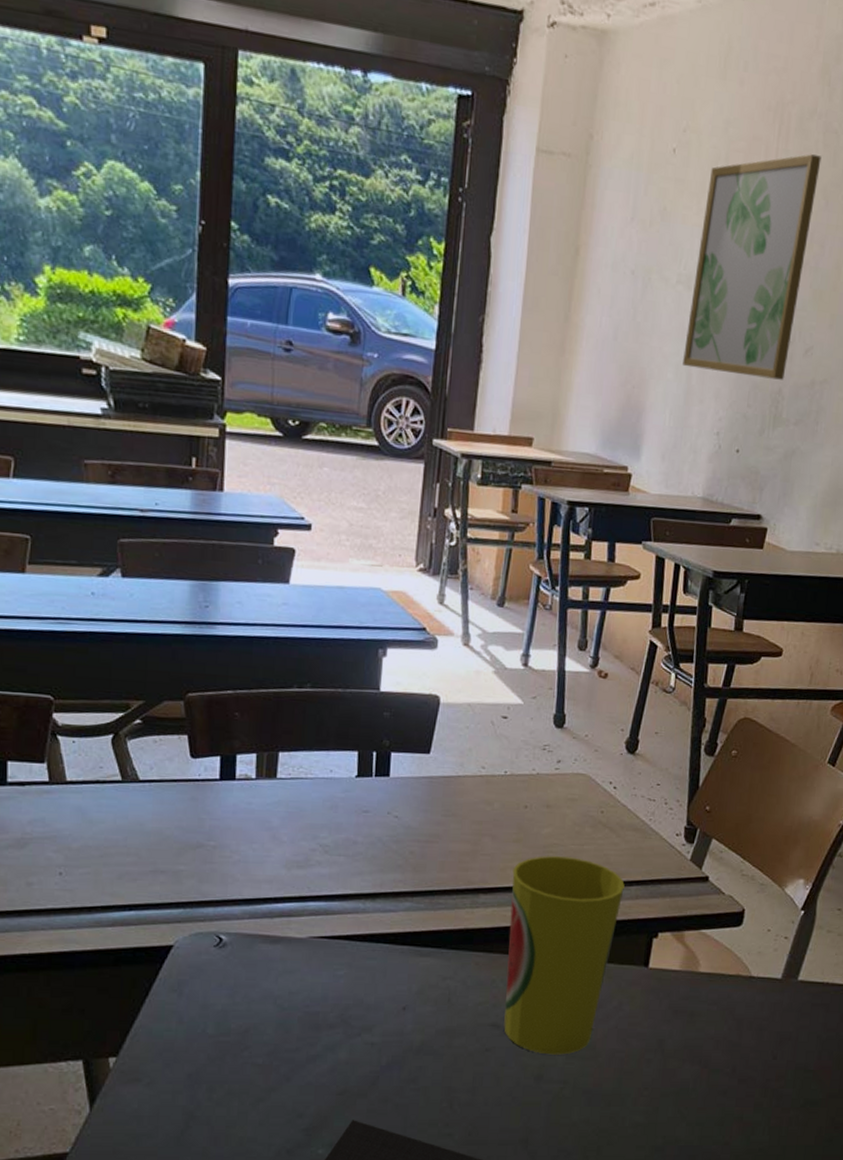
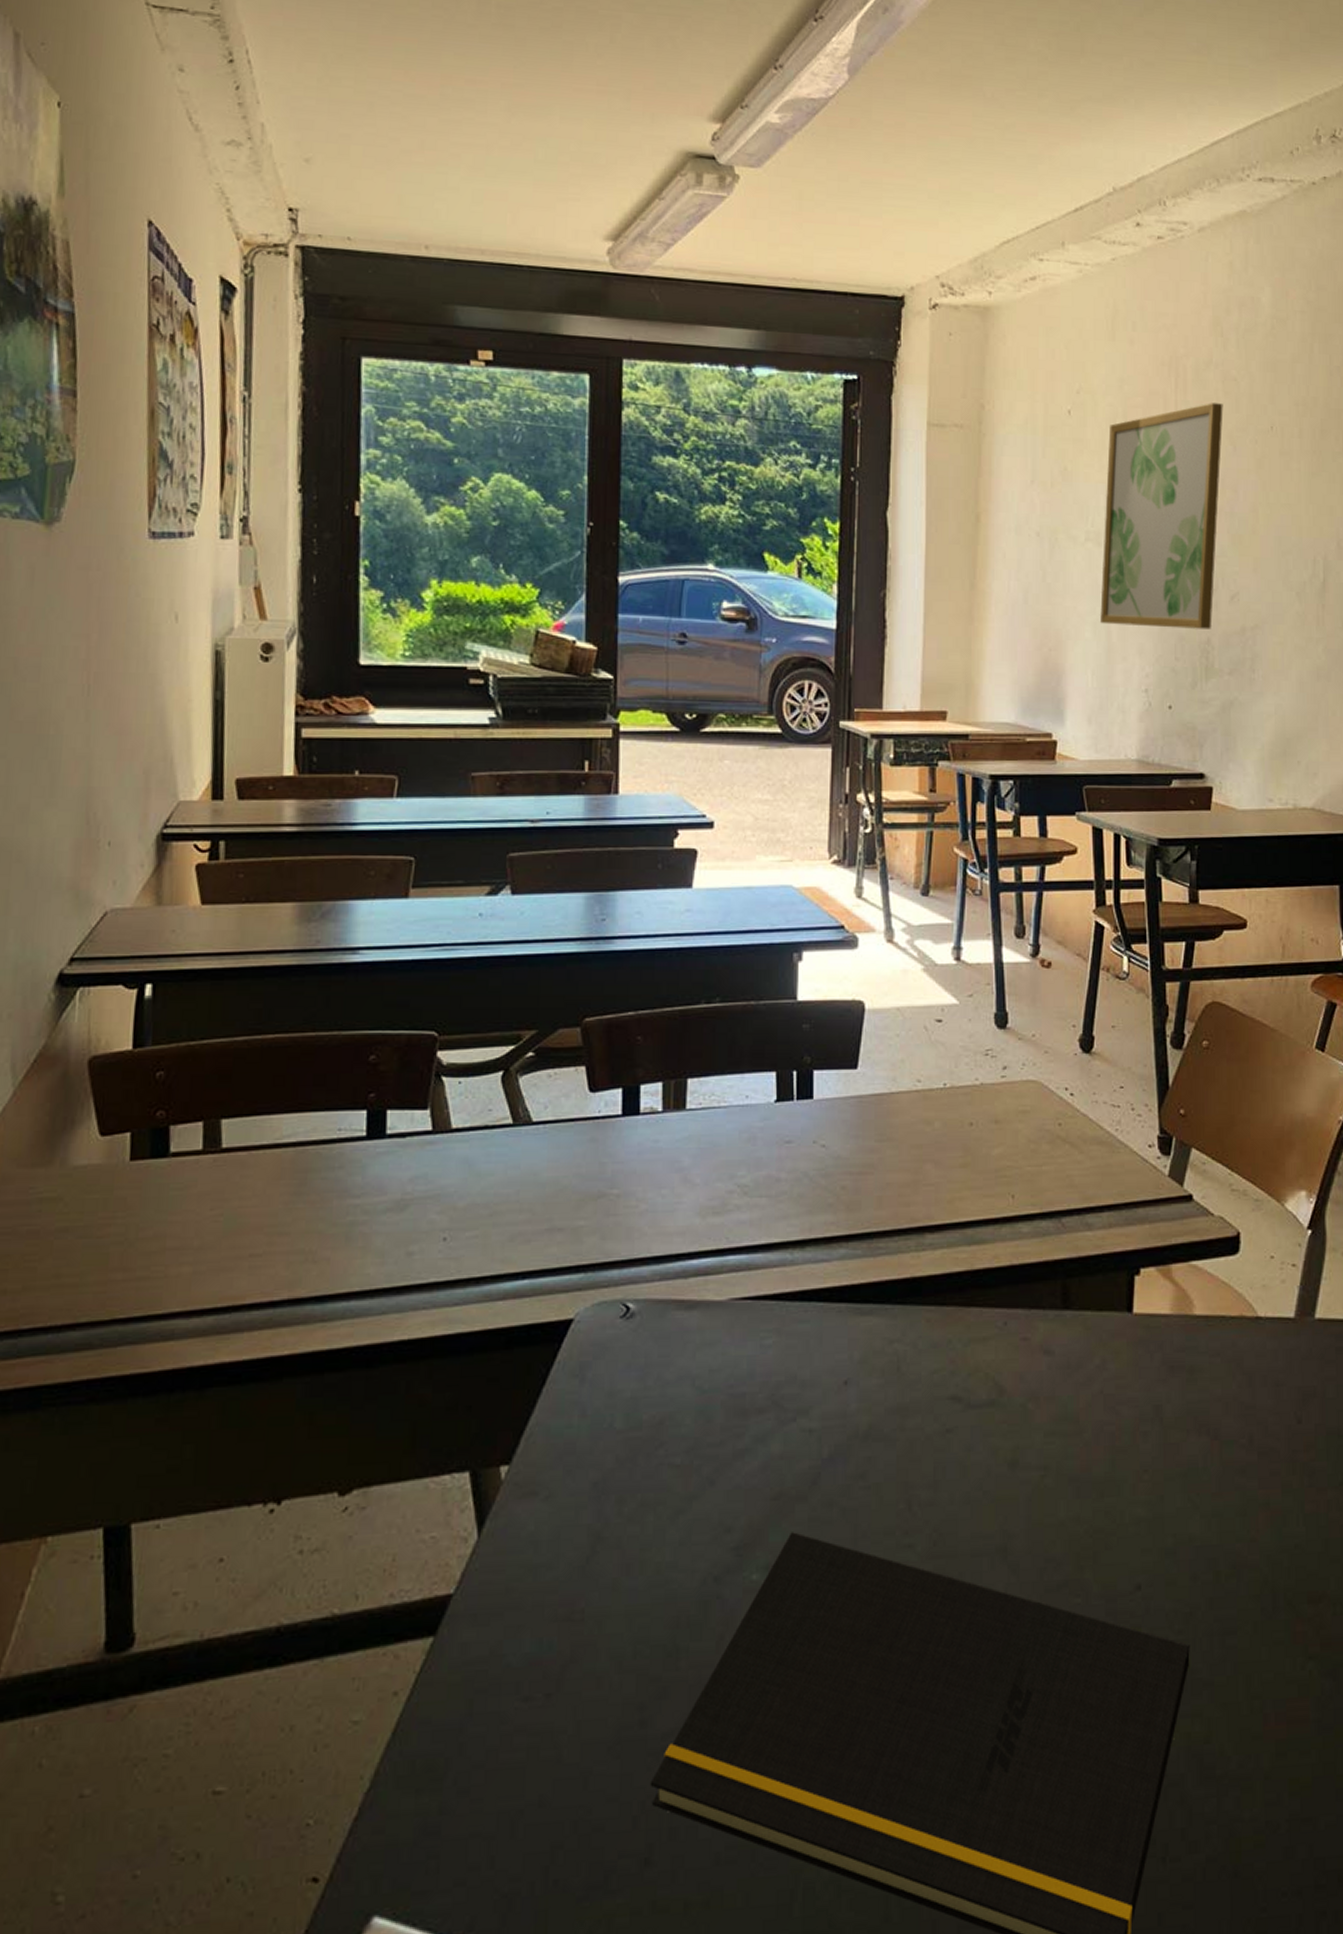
cup: present [504,855,625,1055] -> none [962,1180,1094,1433]

